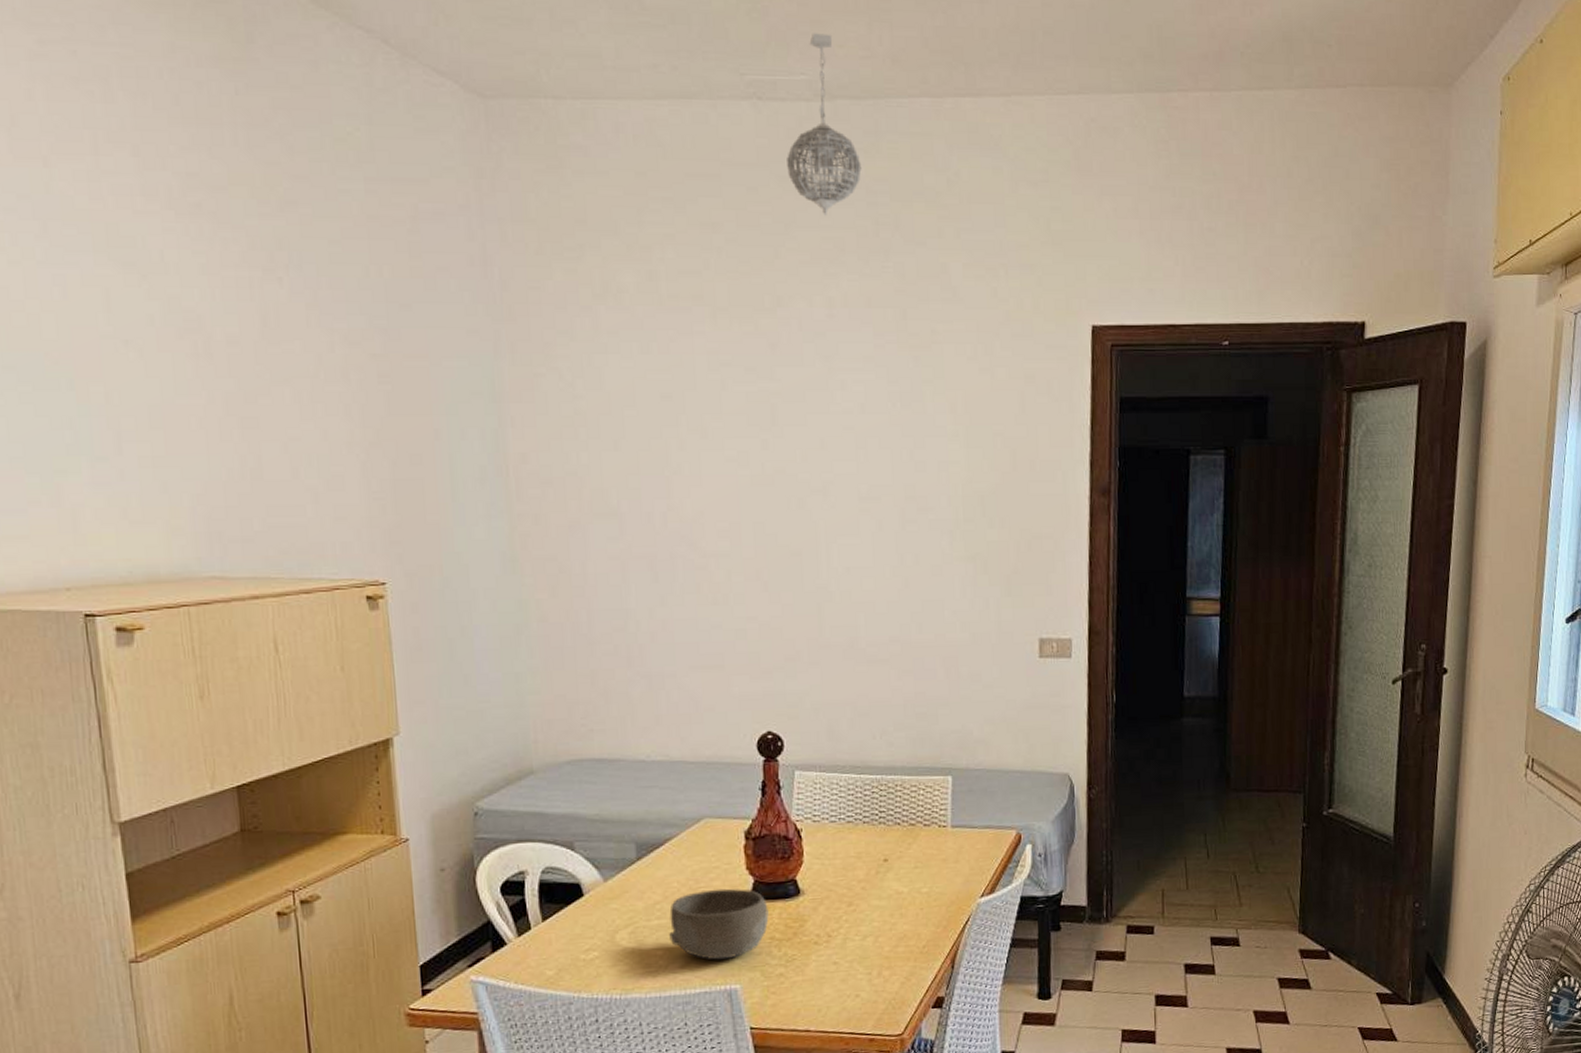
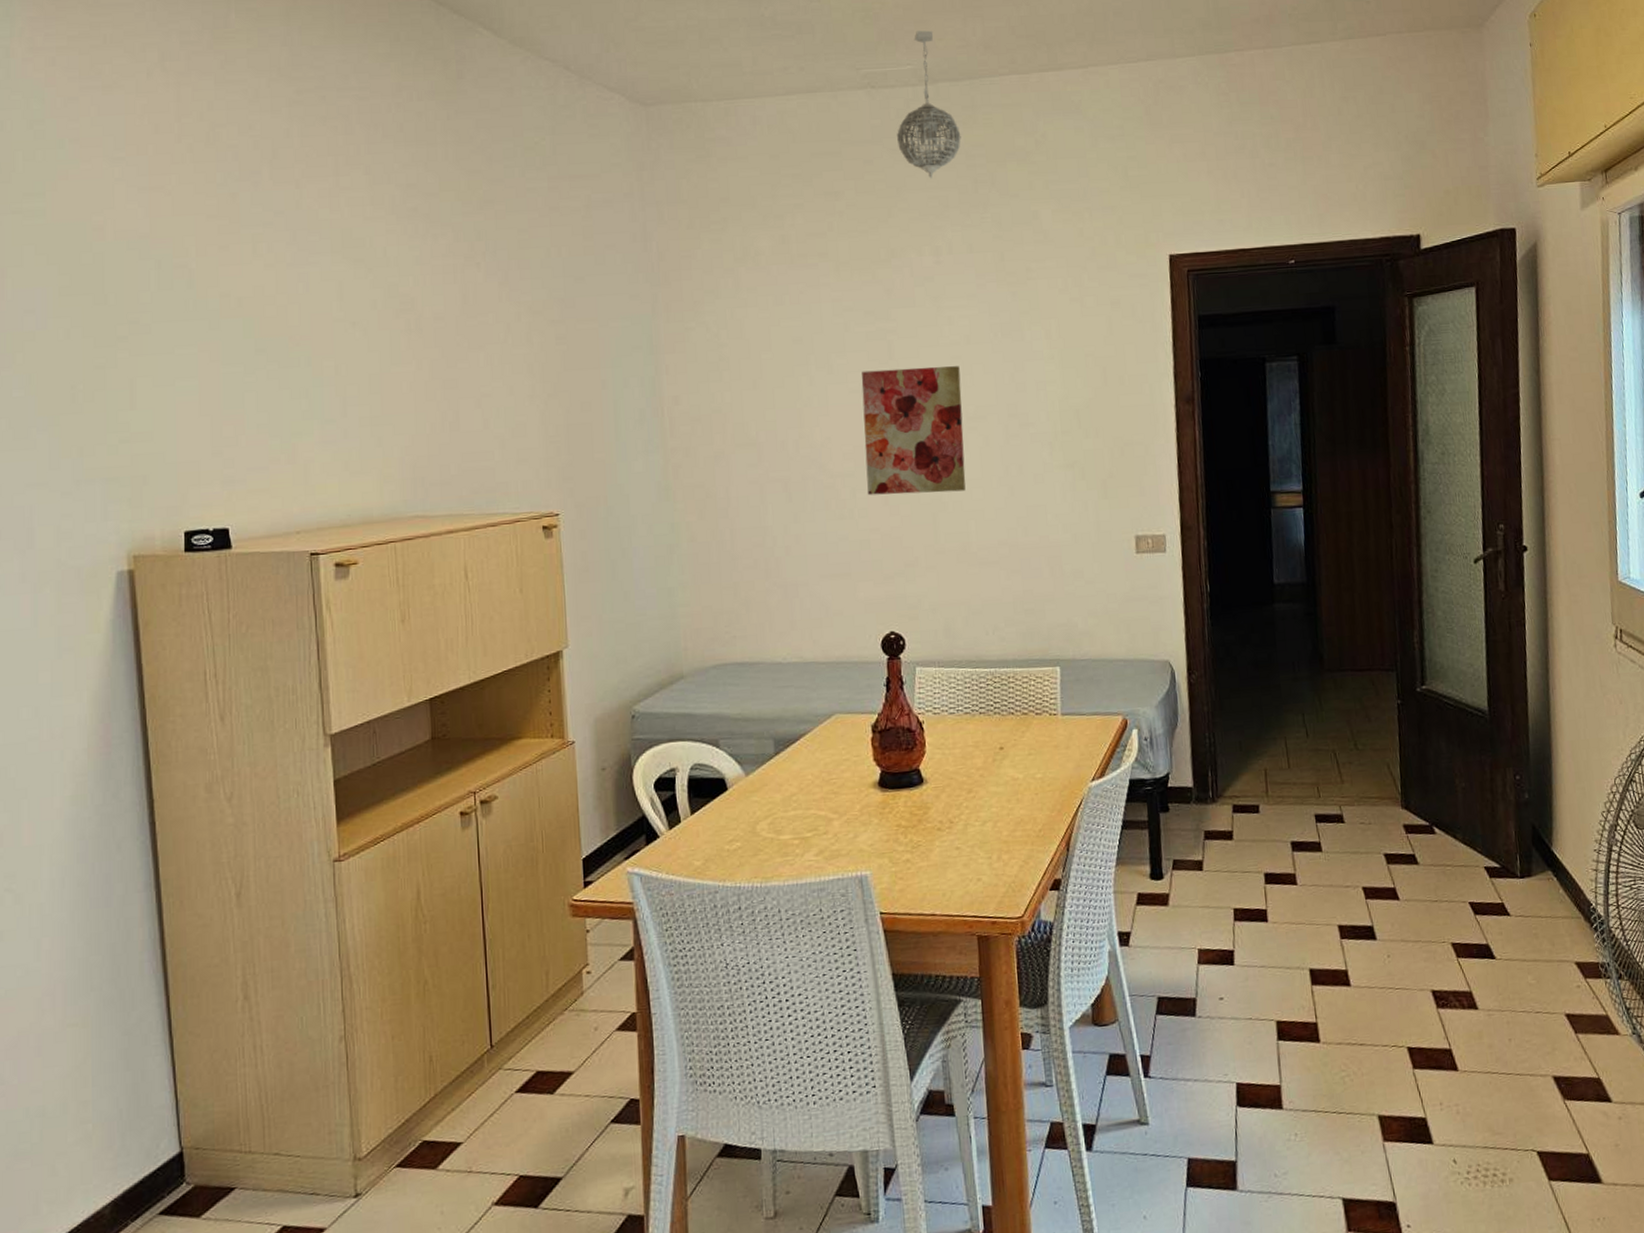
bowl: present [669,888,769,960] -> none [805,779,895,848]
wall art: none [739,437,856,581] -> present [861,366,966,496]

